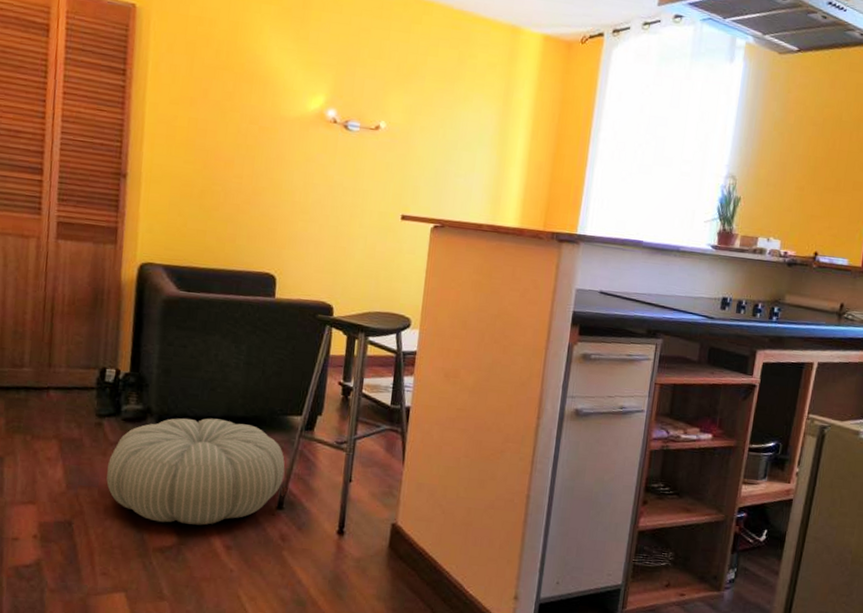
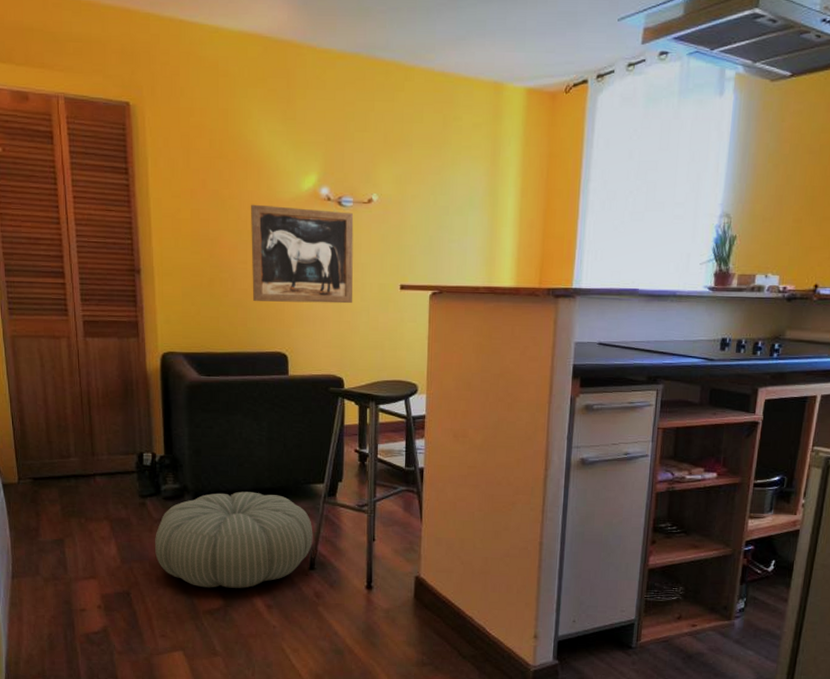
wall art: none [245,119,360,230] -> present [251,204,354,304]

